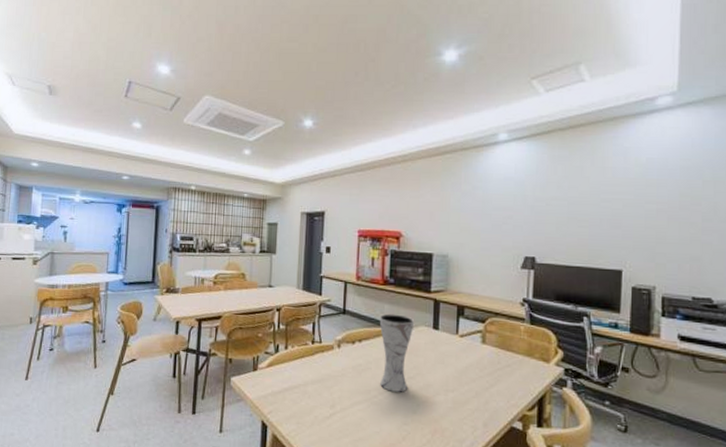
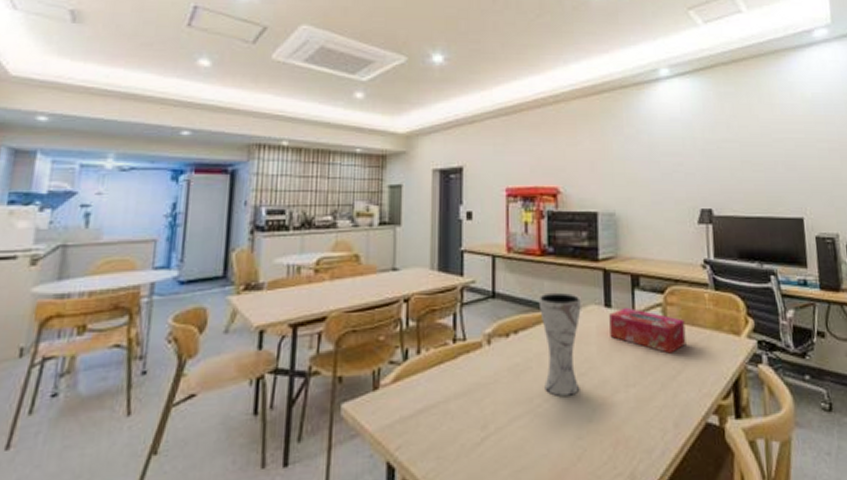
tissue box: none [436,330,501,371] -> present [609,307,686,354]

